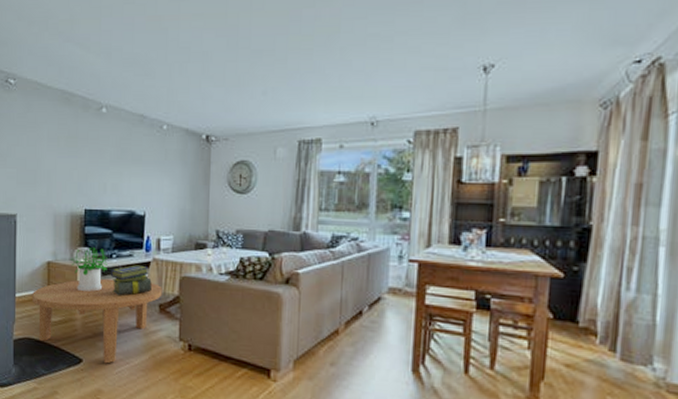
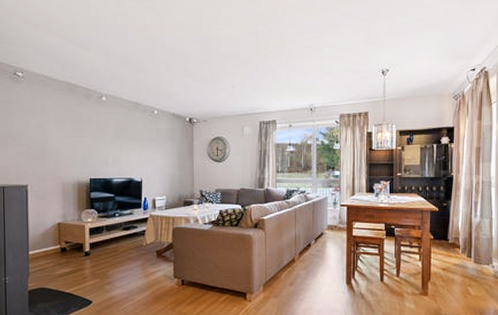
coffee table: present [32,278,163,364] -> none [45,233,159,302]
potted plant: present [71,248,108,292] -> none [79,209,111,245]
stack of books: present [110,265,152,297] -> none [114,221,150,247]

